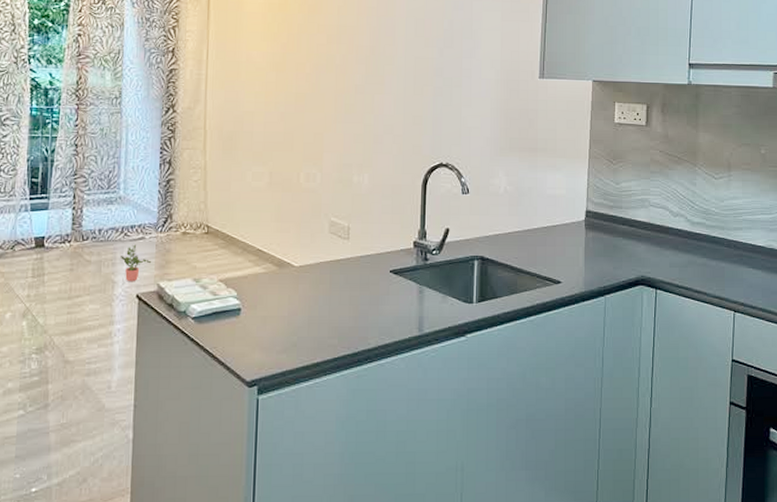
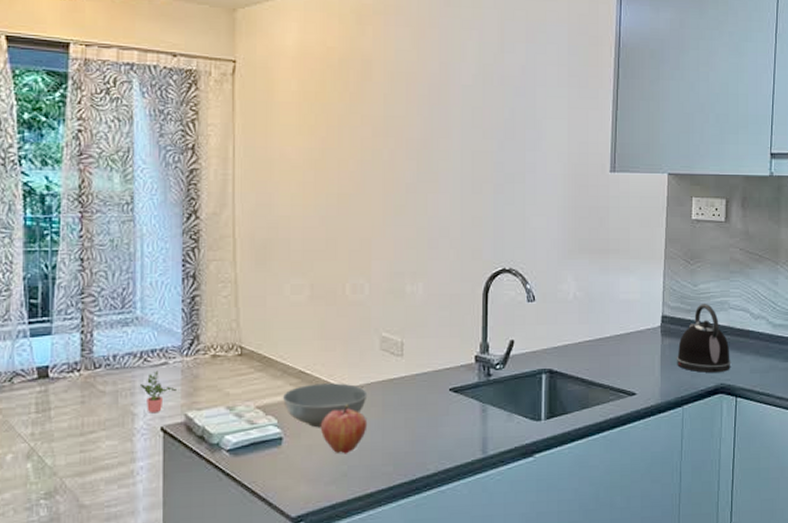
bowl: none [241,261,317,301] -> present [282,383,368,428]
fruit: none [274,281,316,326] -> present [320,404,368,454]
kettle: none [599,201,652,265] -> present [676,304,732,373]

